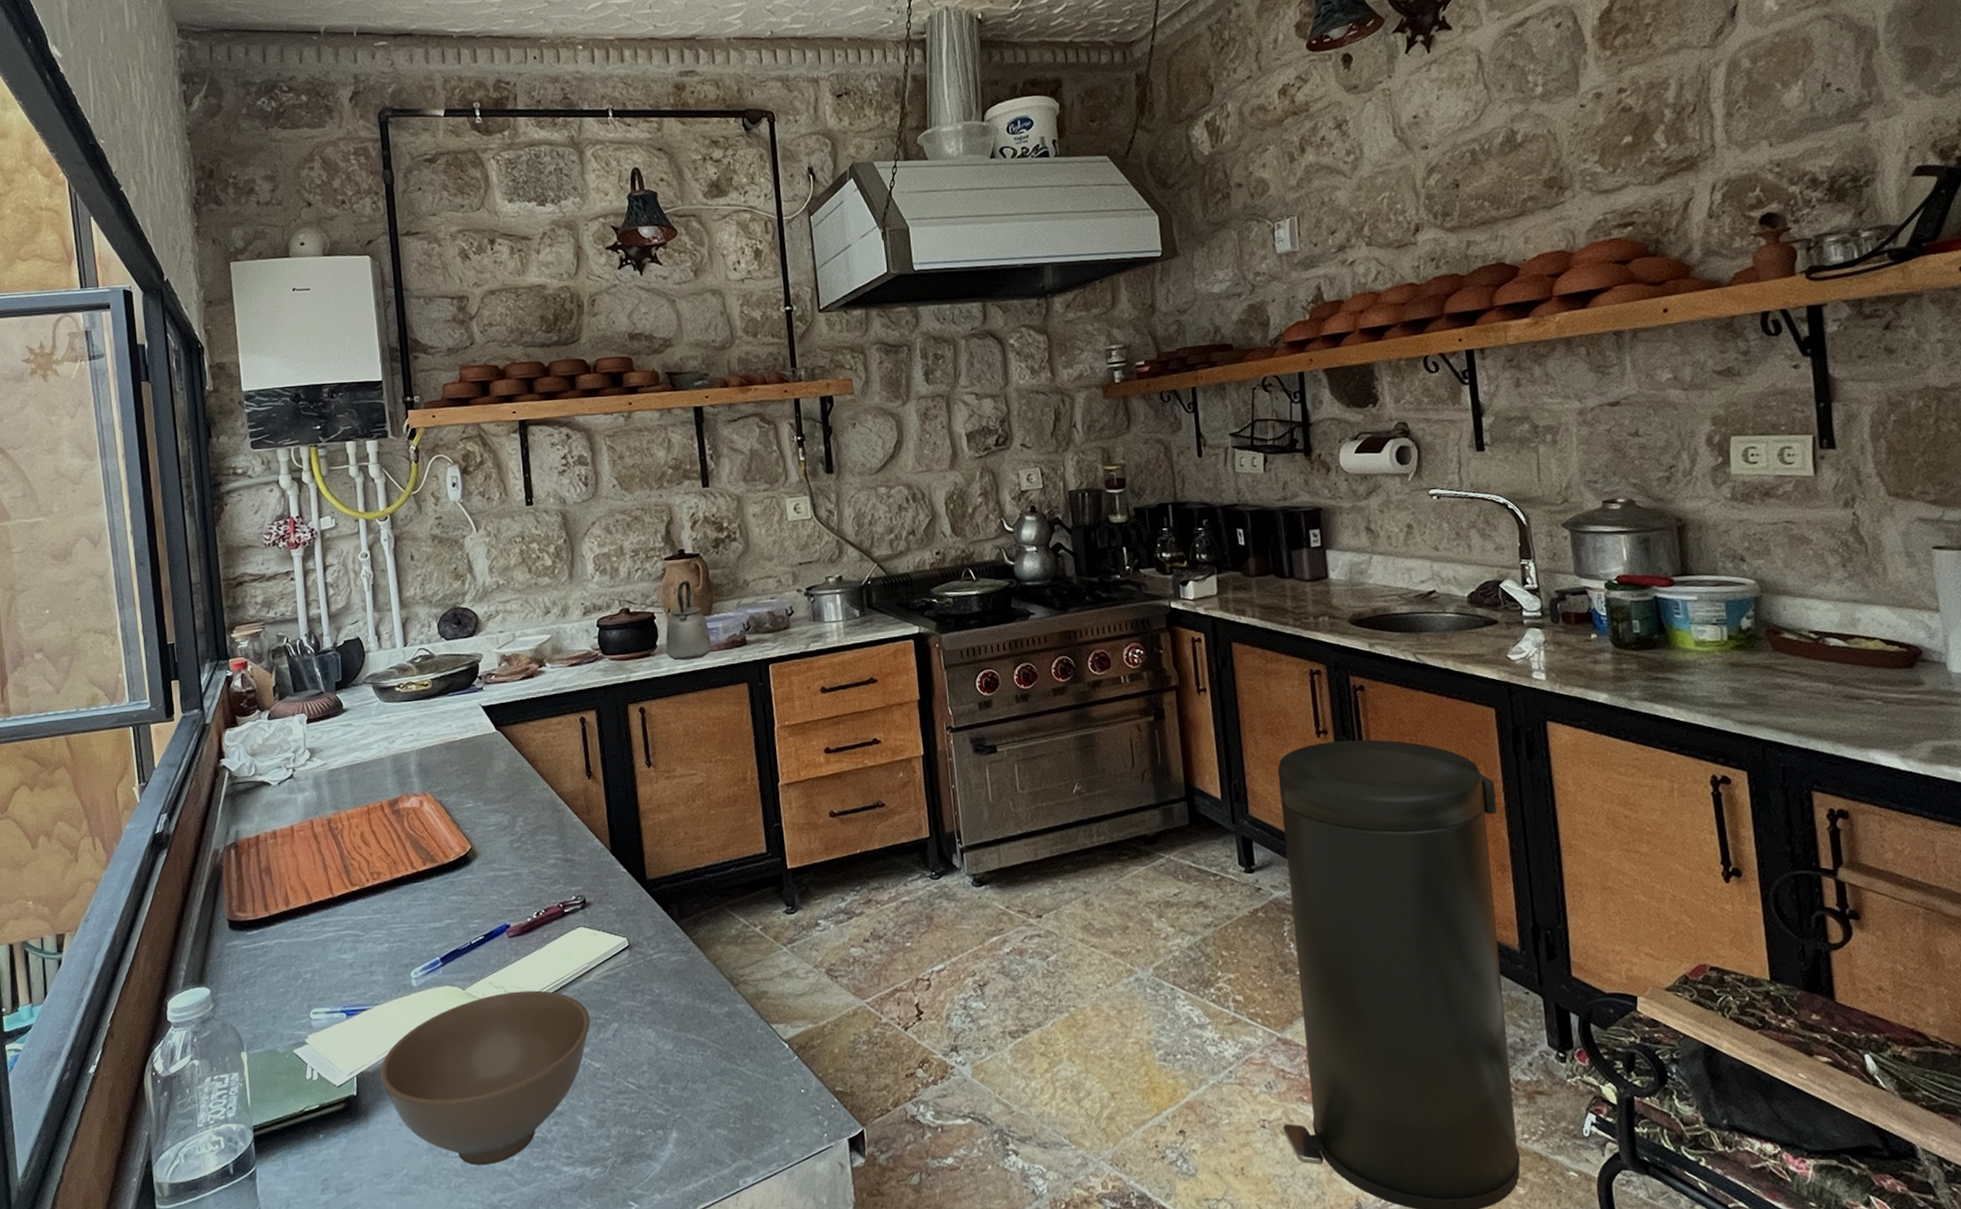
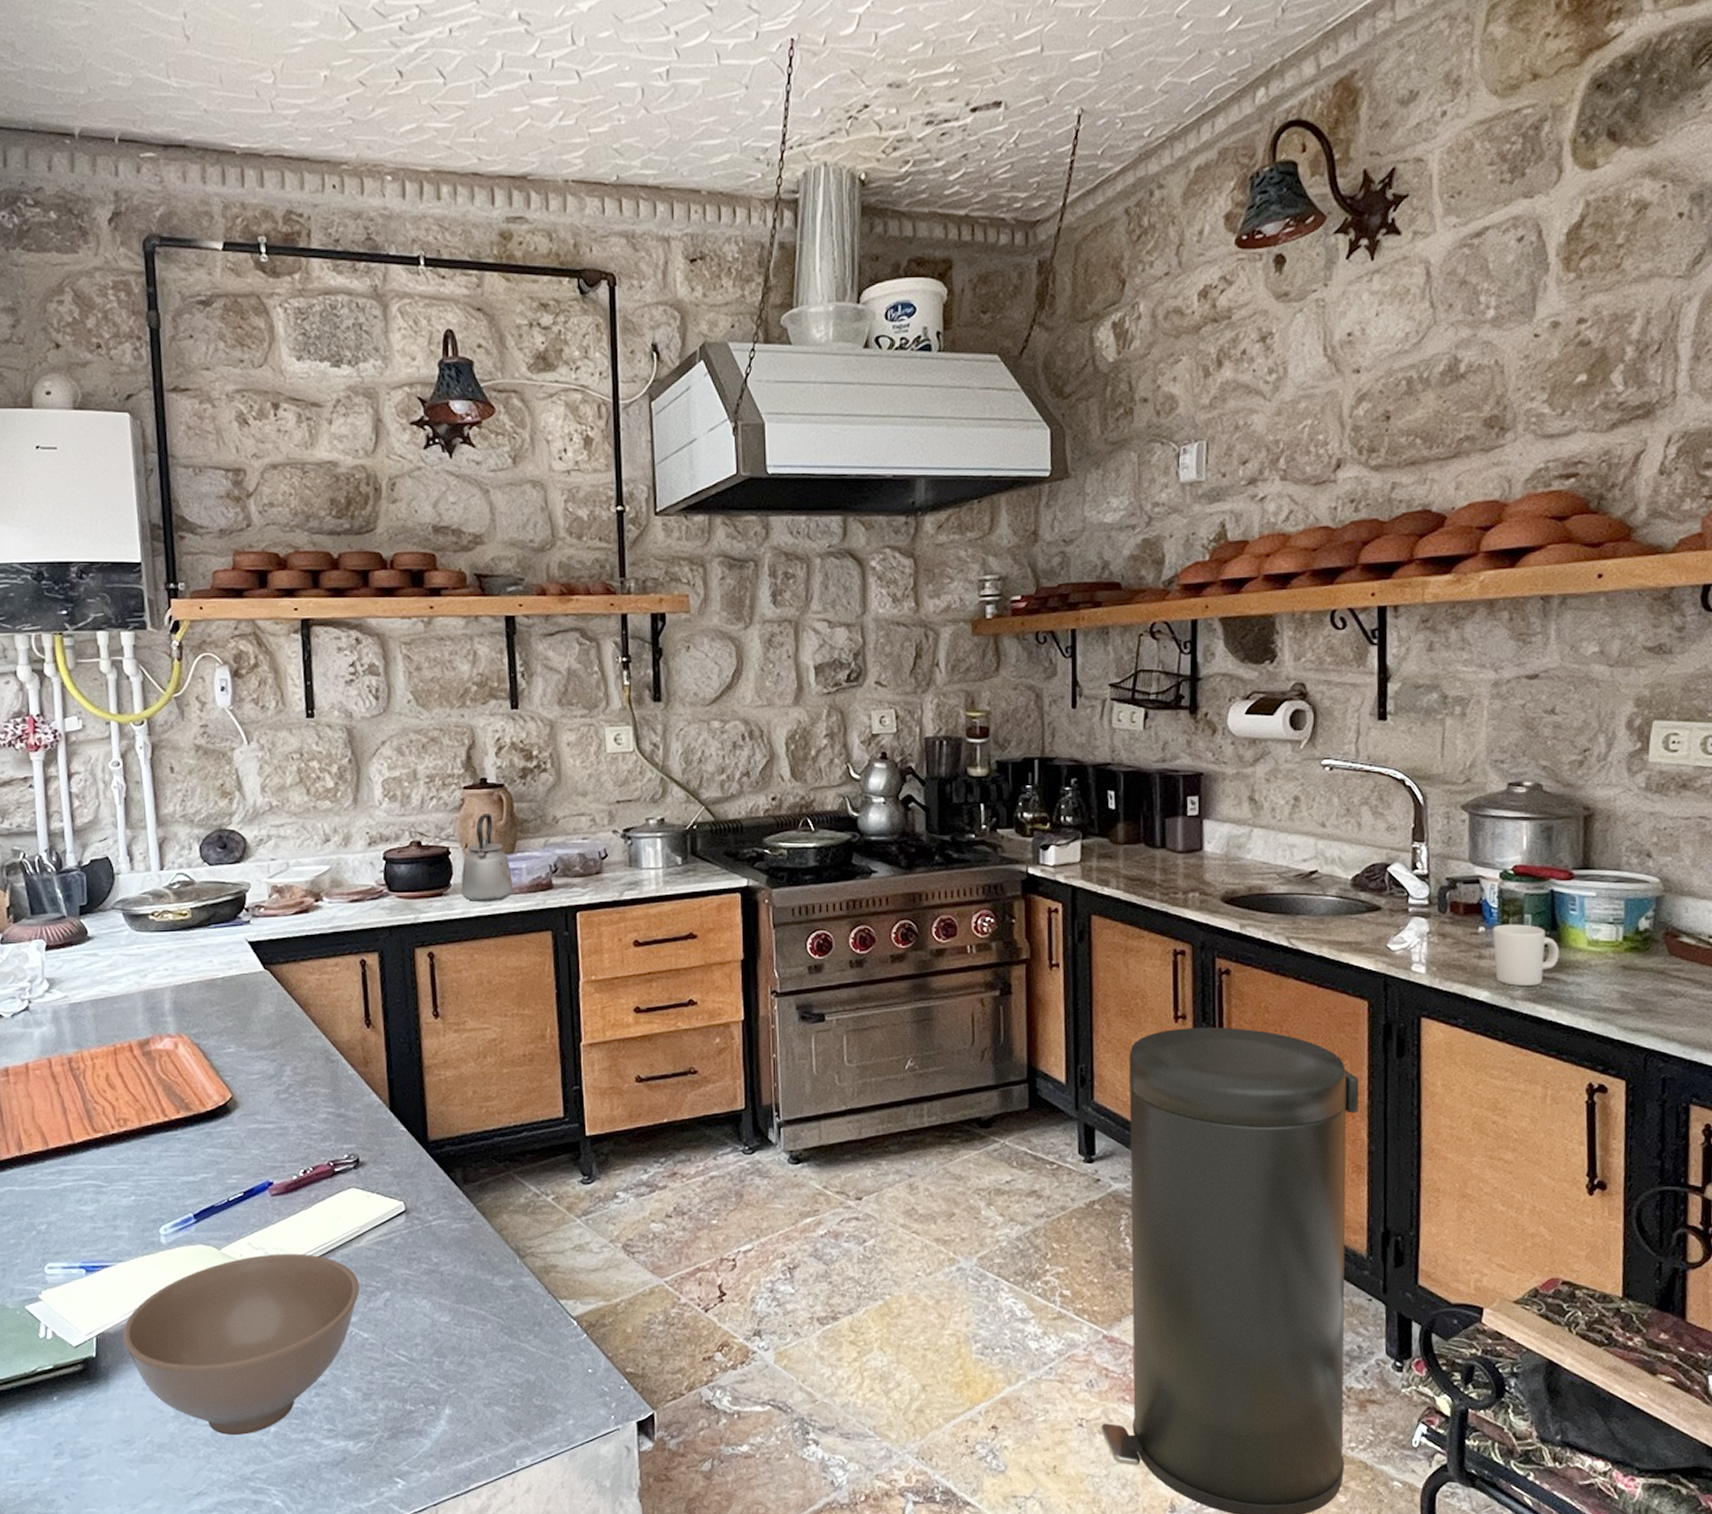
mug: none [1604,629,1670,687] -> present [1493,924,1560,986]

